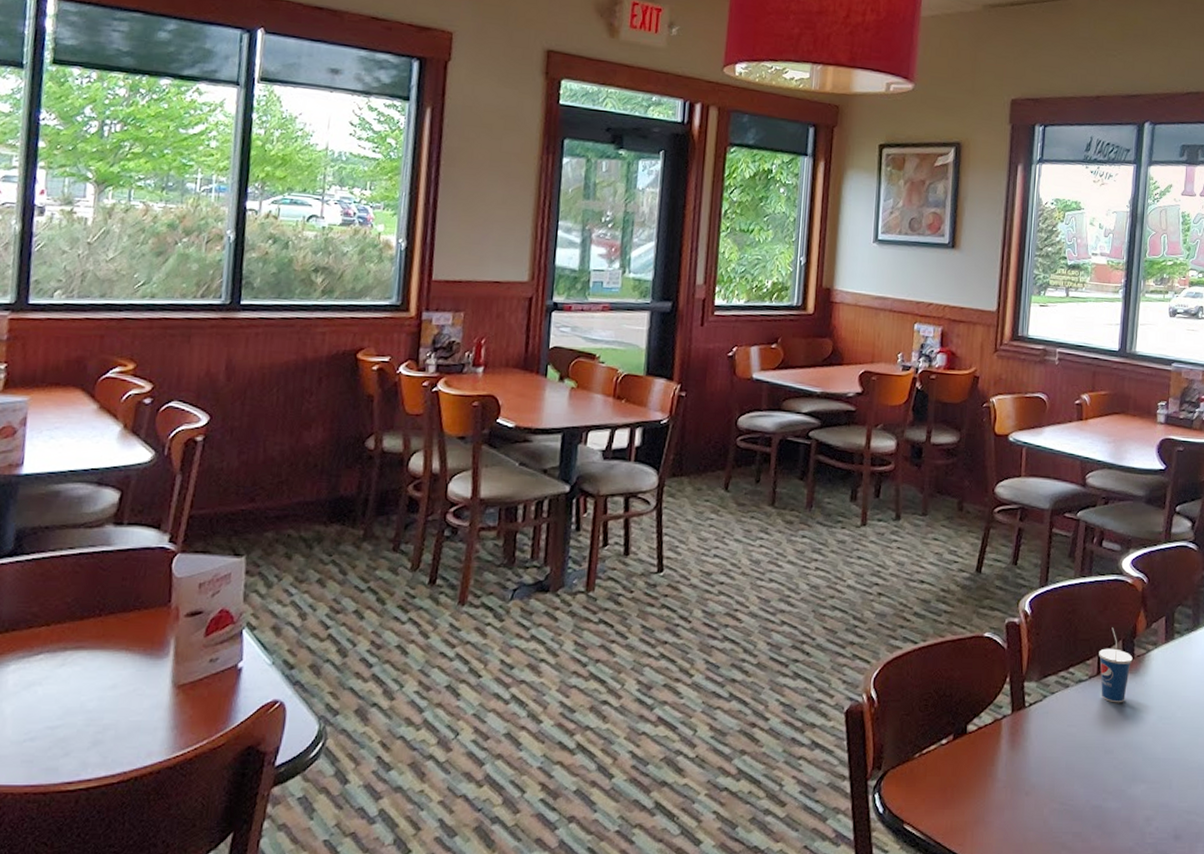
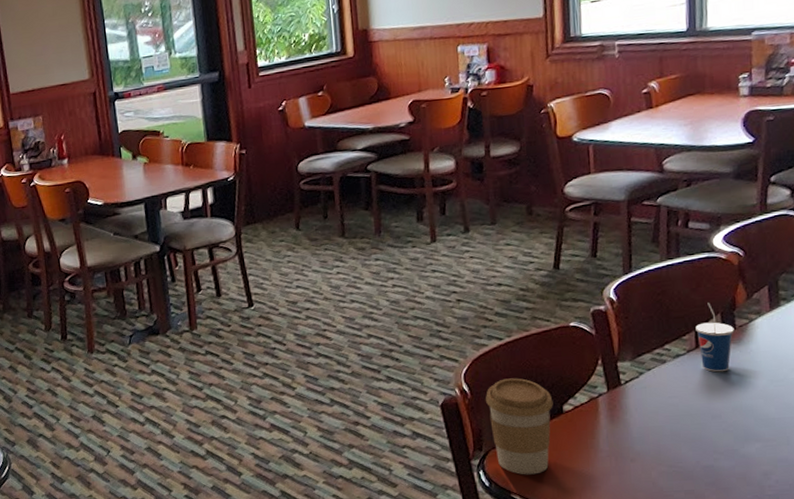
coffee cup: none [892,688,959,803] -> present [486,378,553,475]

